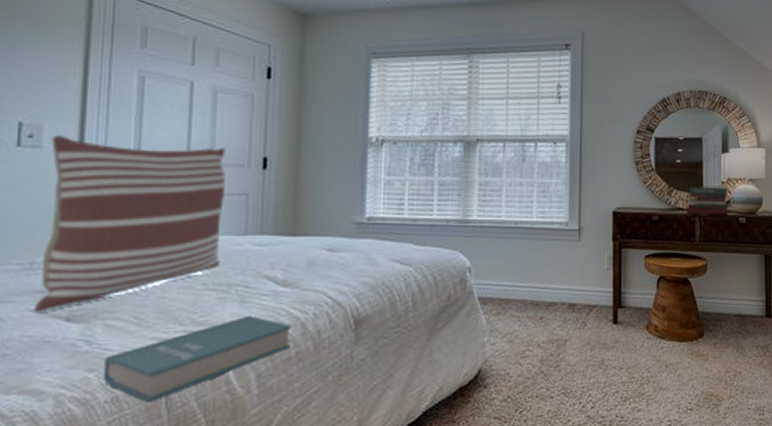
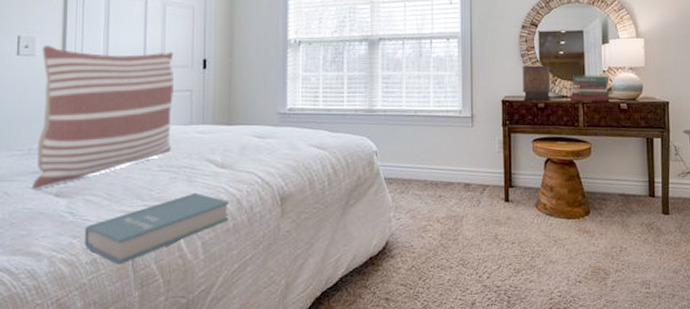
jewelry box: none [636,174,666,214] -> present [523,65,551,101]

